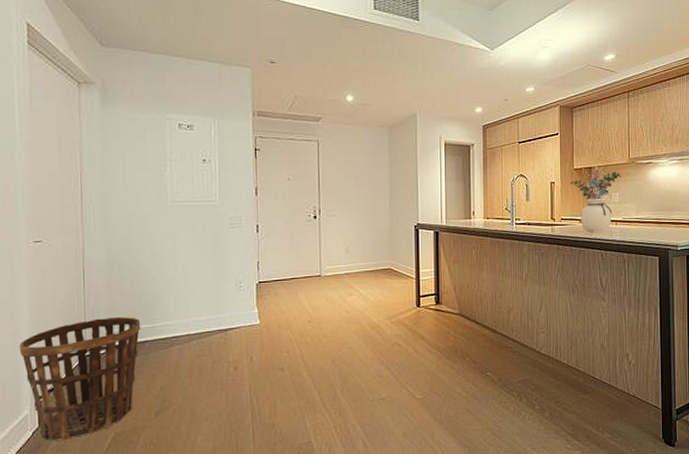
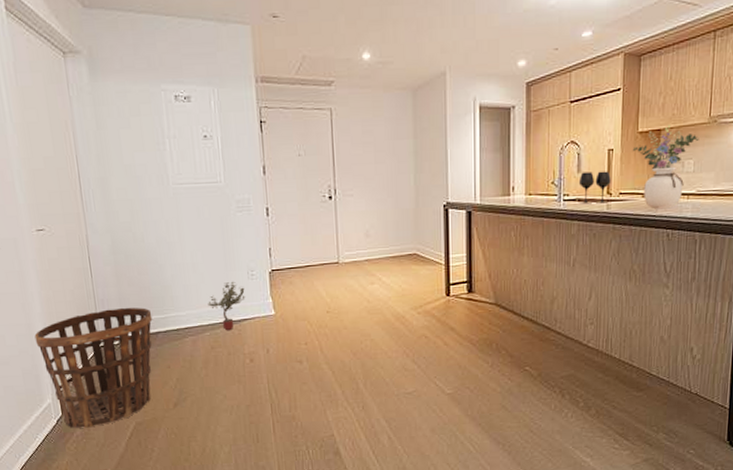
potted tree: none [196,292,233,340] -> present [208,281,246,331]
wine glass: none [527,200,554,228] -> present [578,171,611,205]

